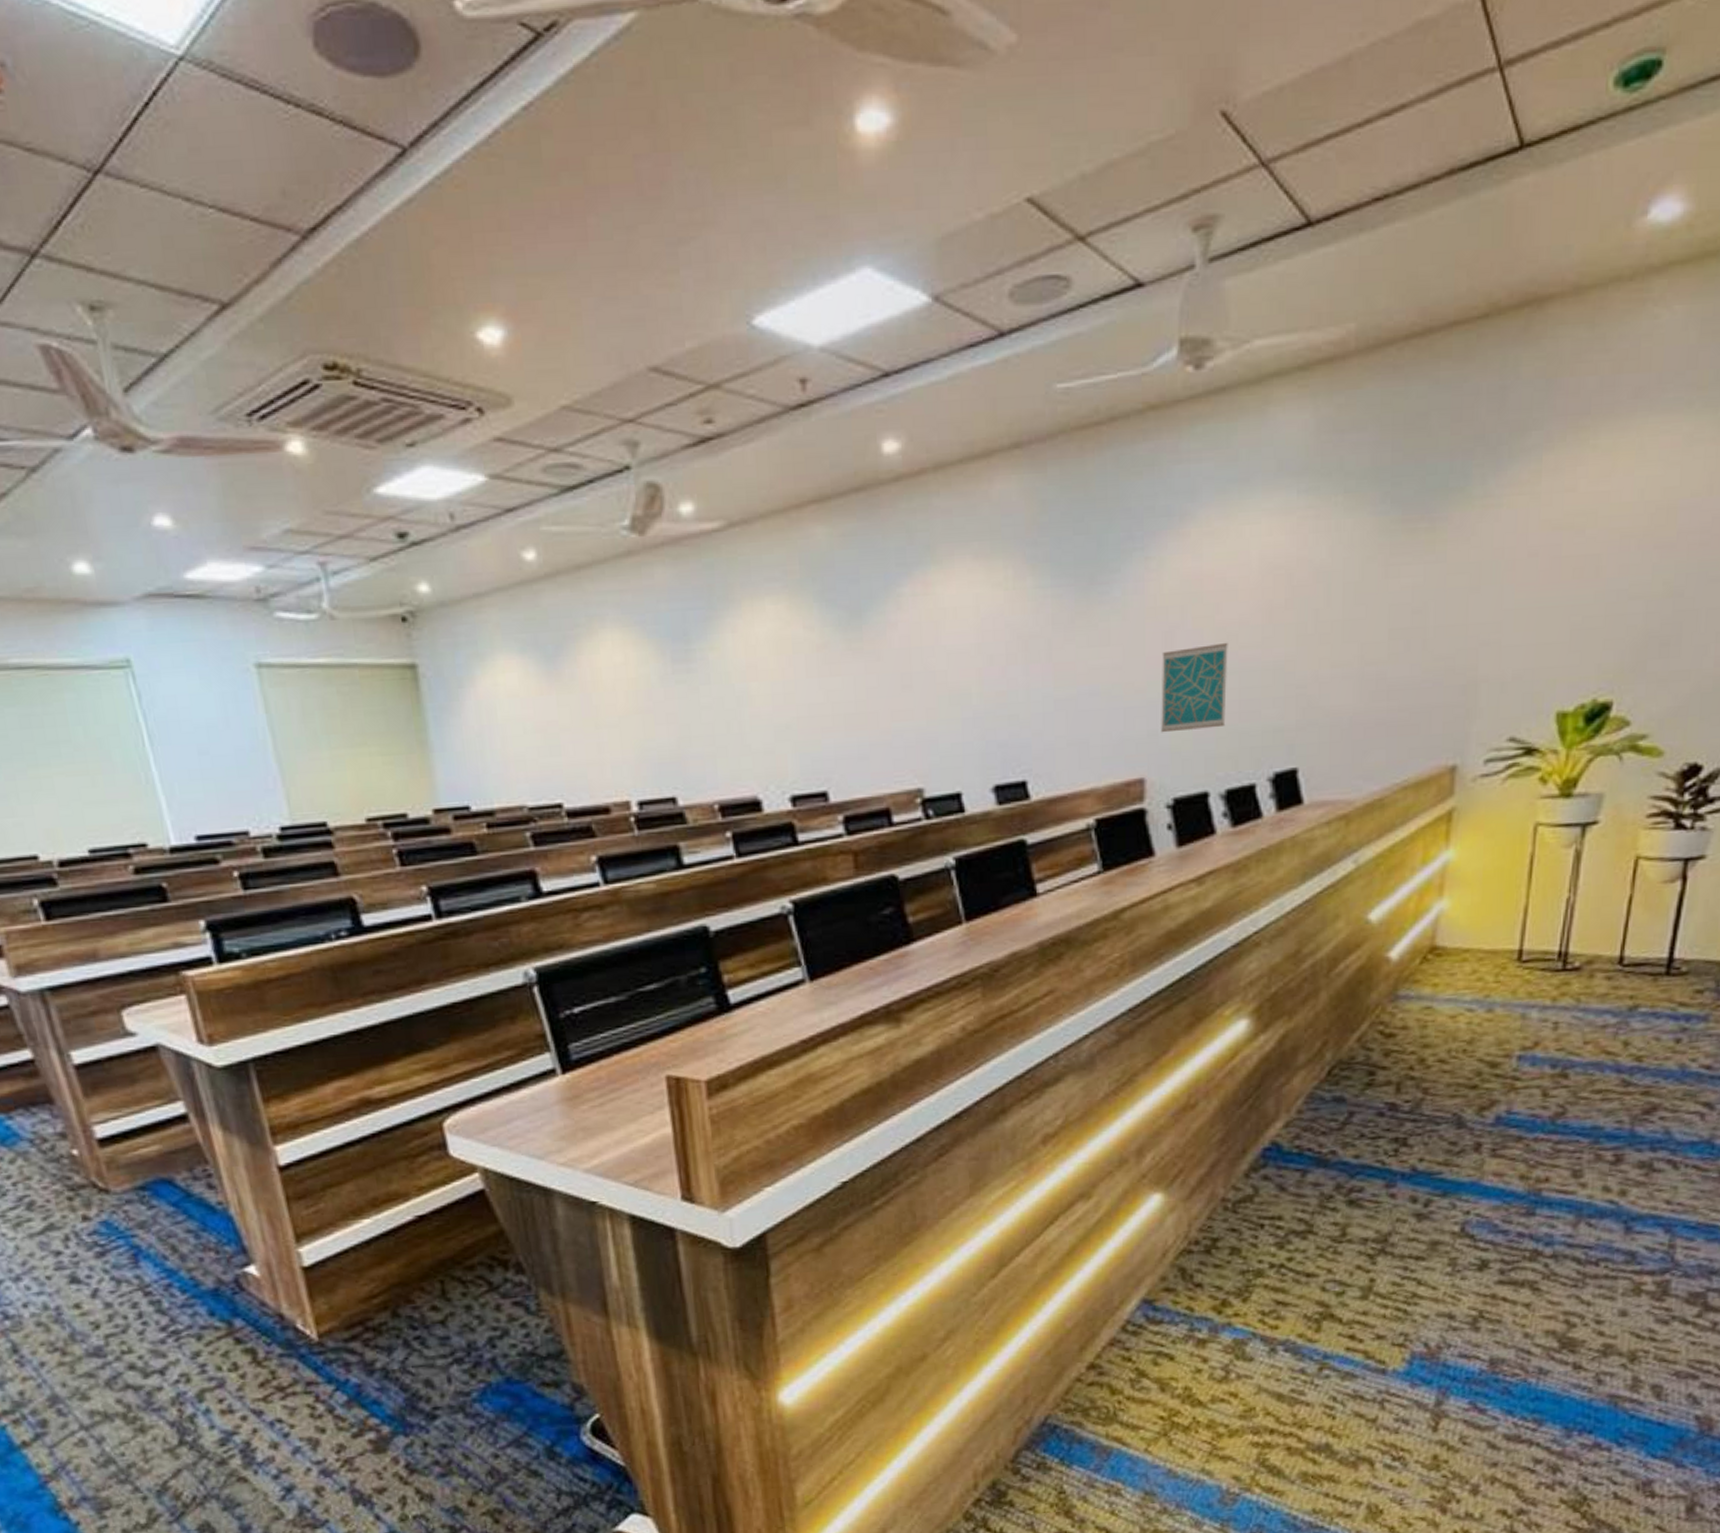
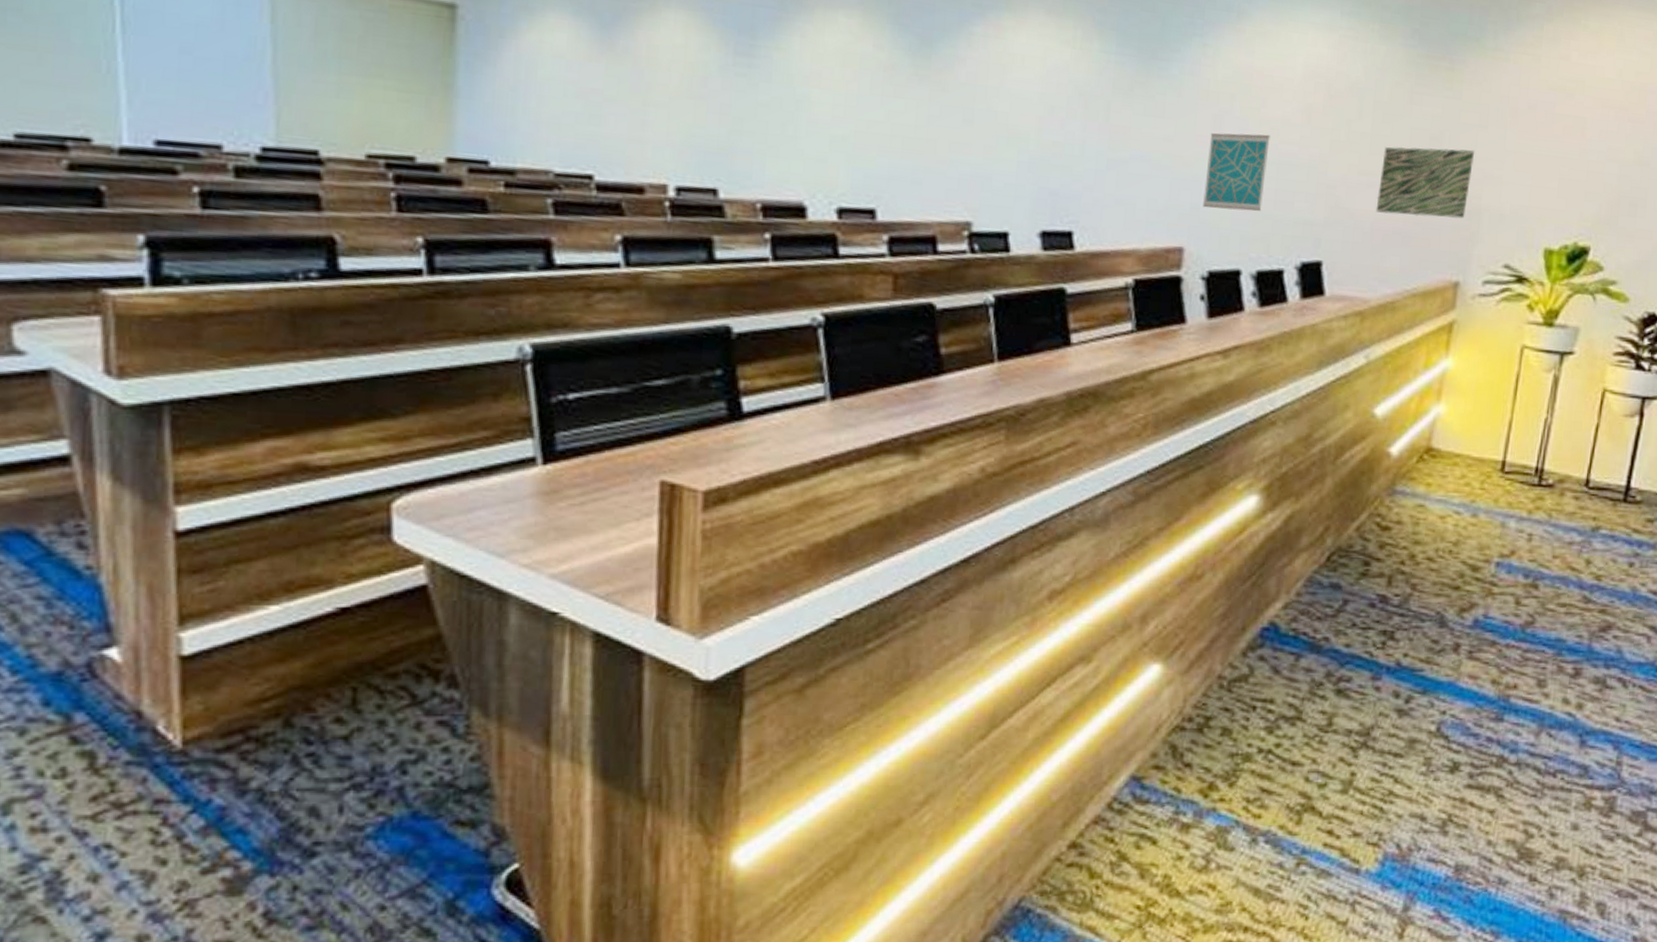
wall art: none [1354,616,1465,705] -> present [1375,146,1474,219]

